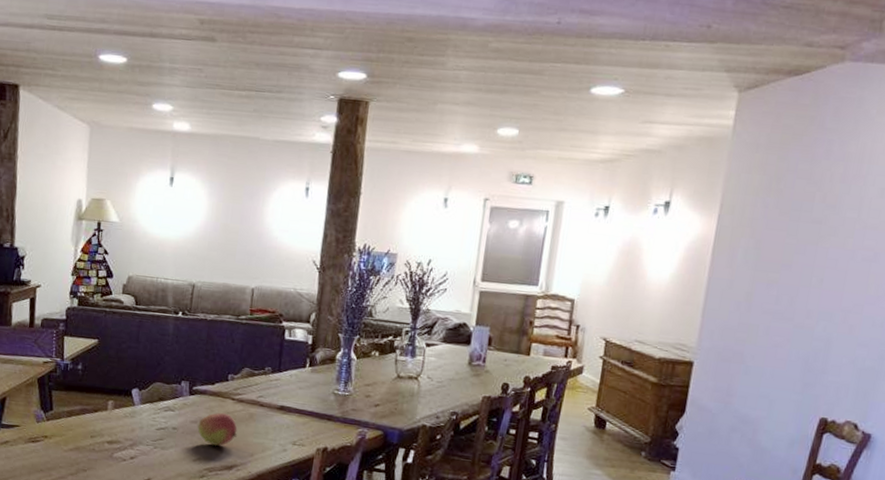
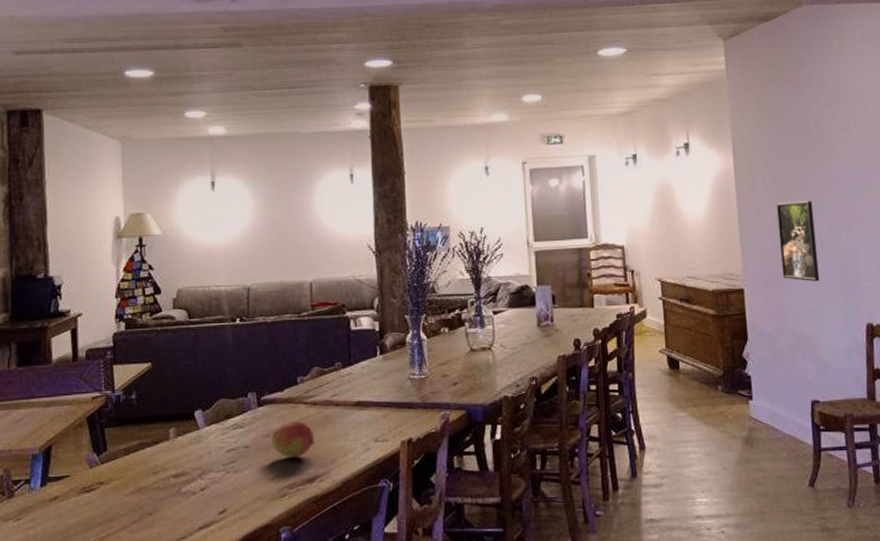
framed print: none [739,279,795,367] -> present [776,201,820,282]

